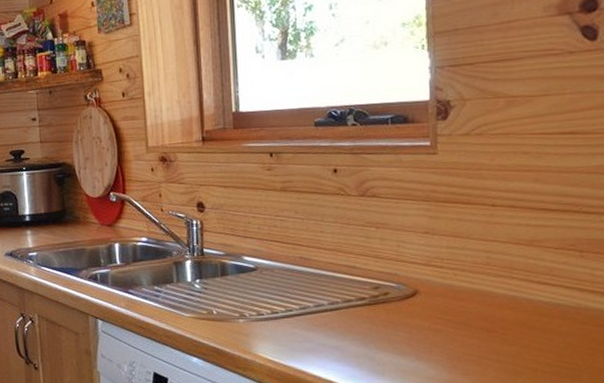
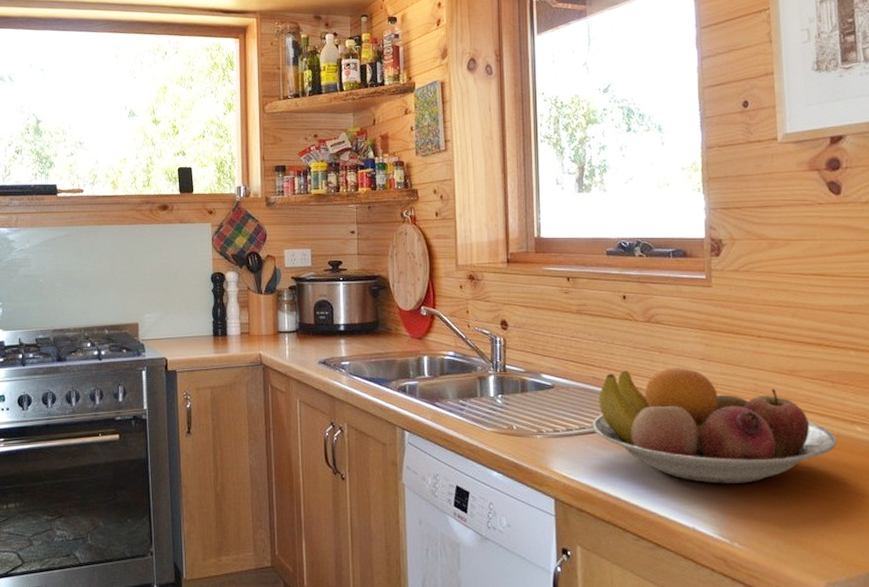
fruit bowl: none [300,243,584,364] -> present [592,368,837,485]

